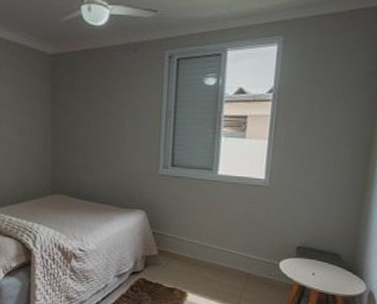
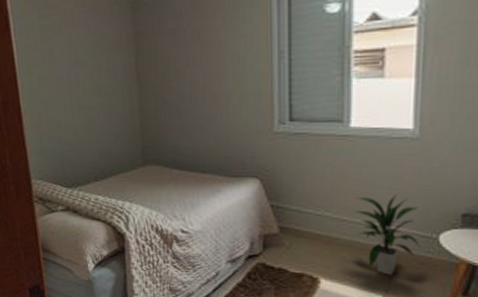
indoor plant: none [217,229,266,292] -> present [354,194,421,275]

